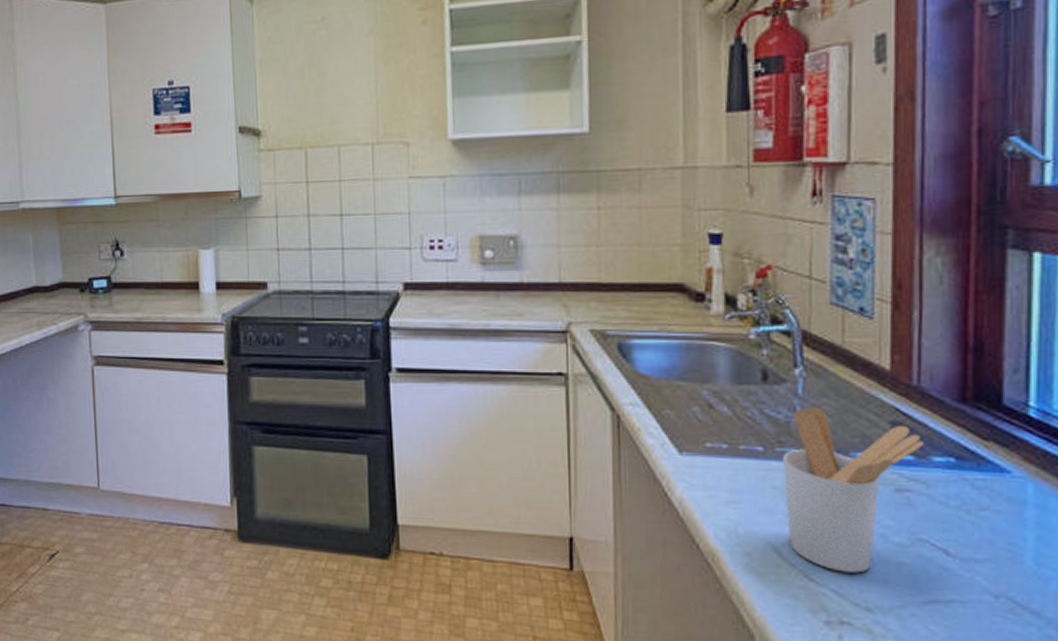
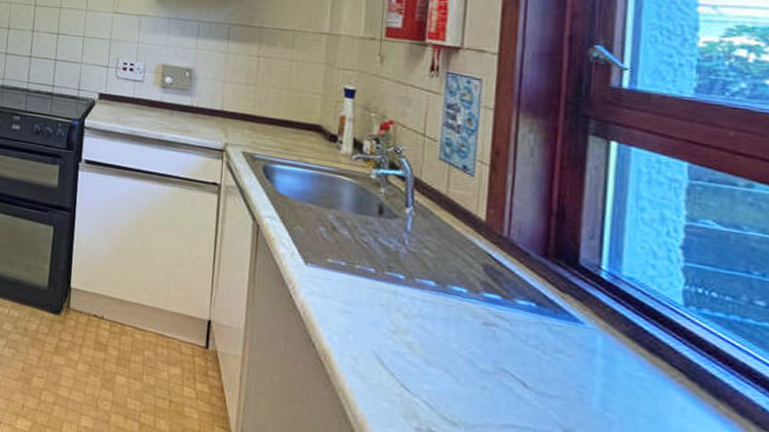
utensil holder: present [783,407,923,573] -> none [390,241,510,391]

